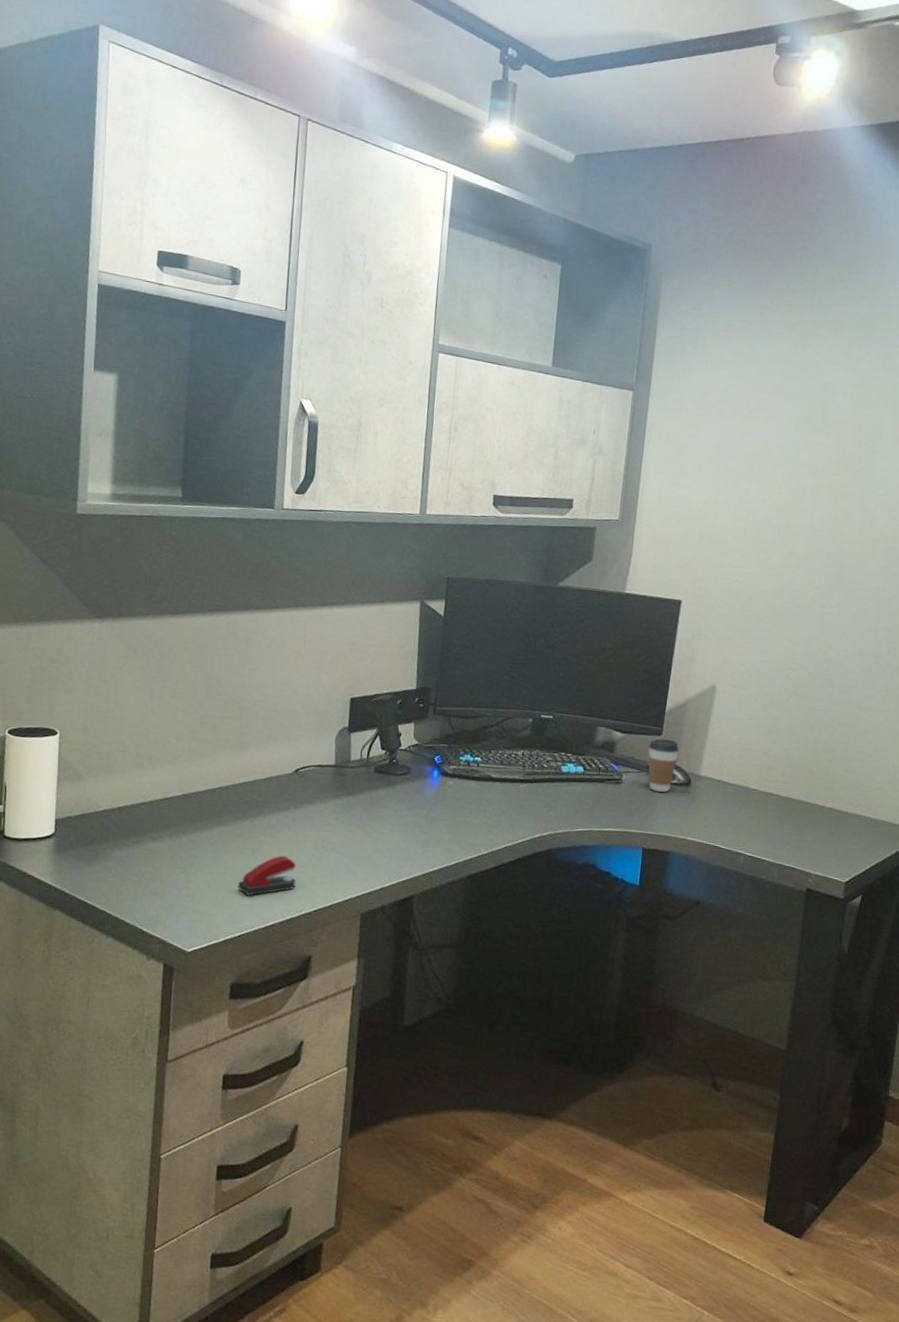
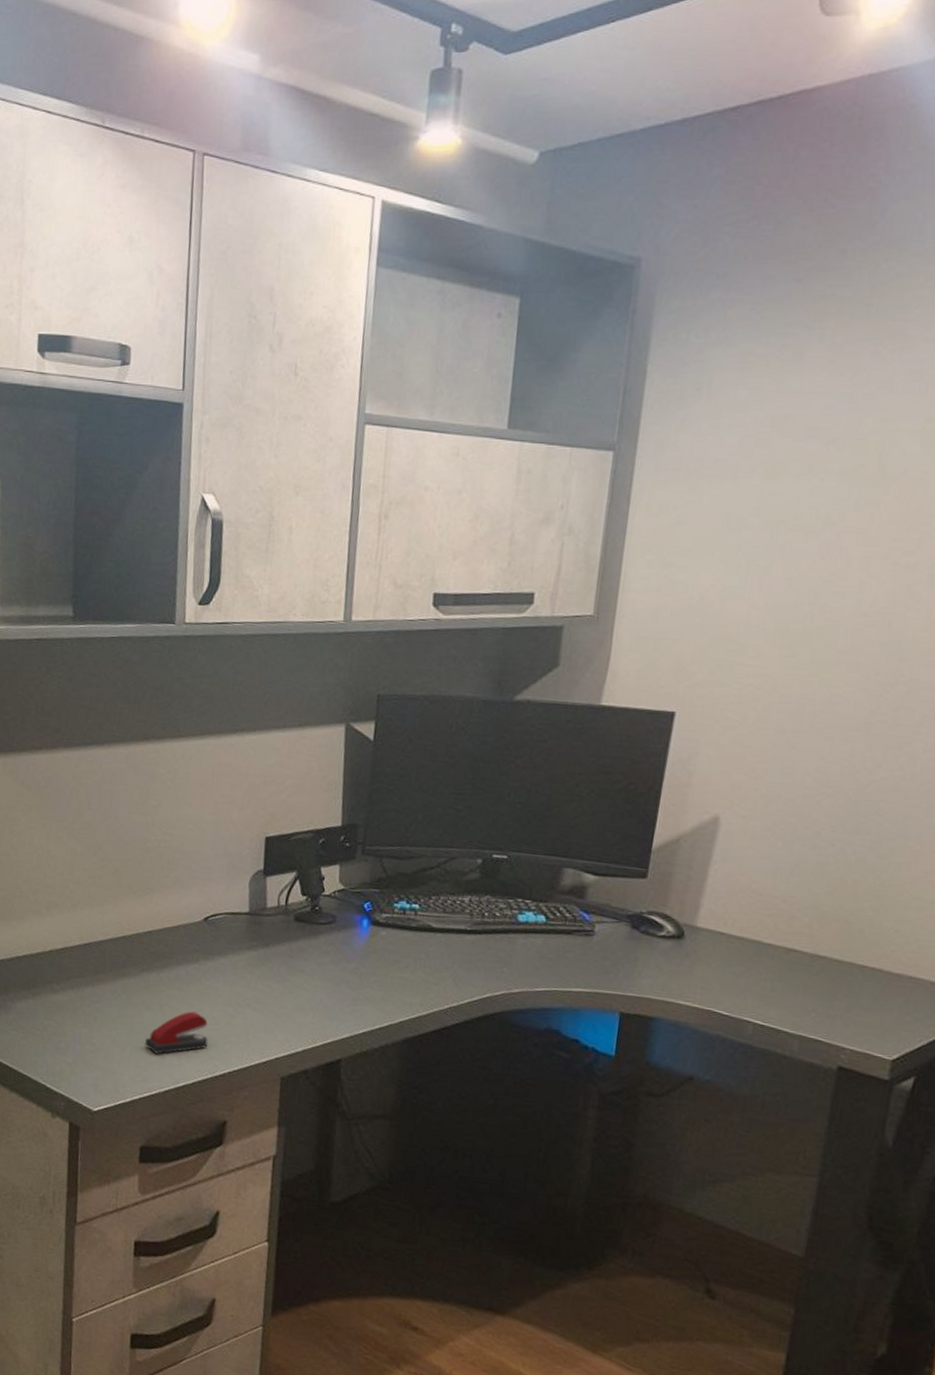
coffee cup: present [648,739,679,793] -> none [628,882,669,947]

